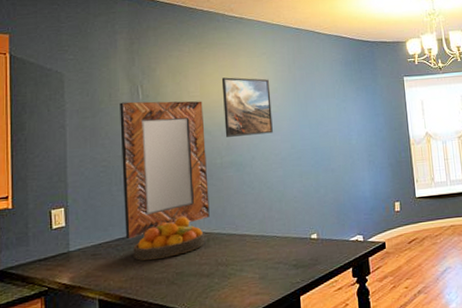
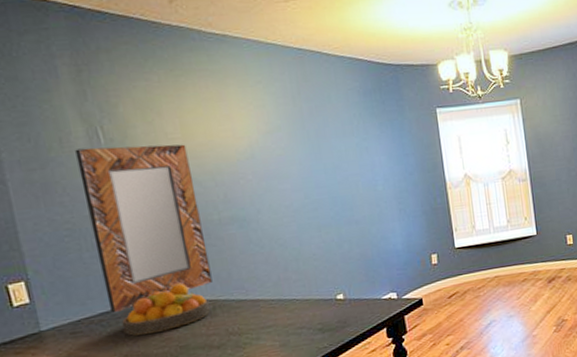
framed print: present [221,77,273,137] -> none [207,113,280,188]

